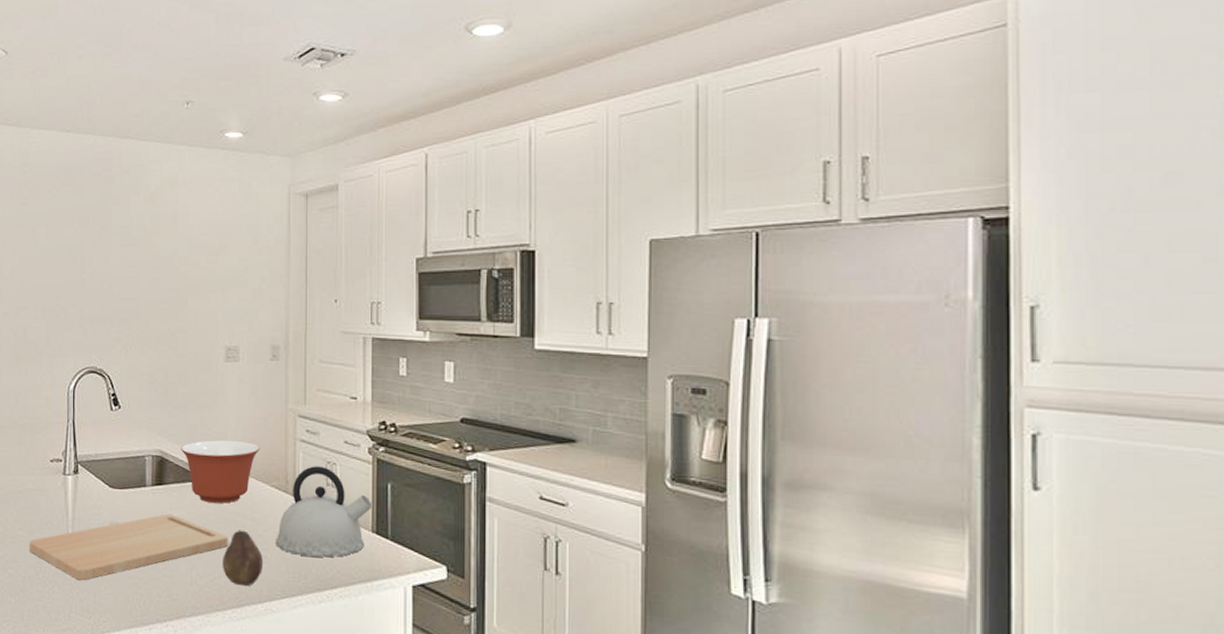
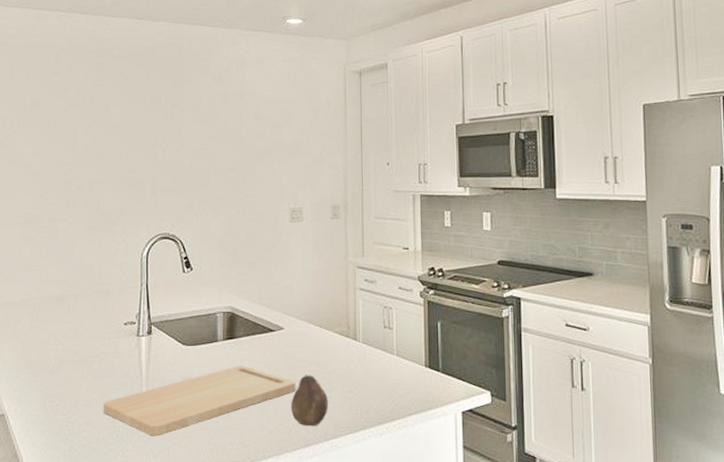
mixing bowl: present [181,440,260,503] -> none [250,294,324,351]
kettle: present [276,466,373,558] -> none [339,311,425,393]

